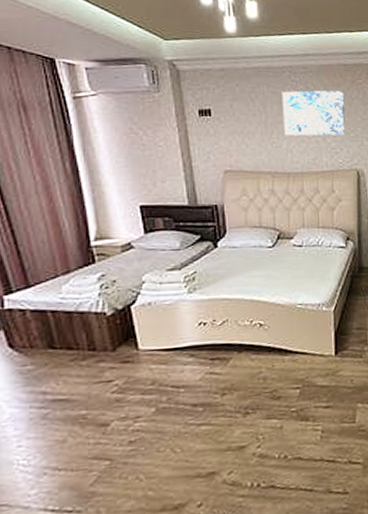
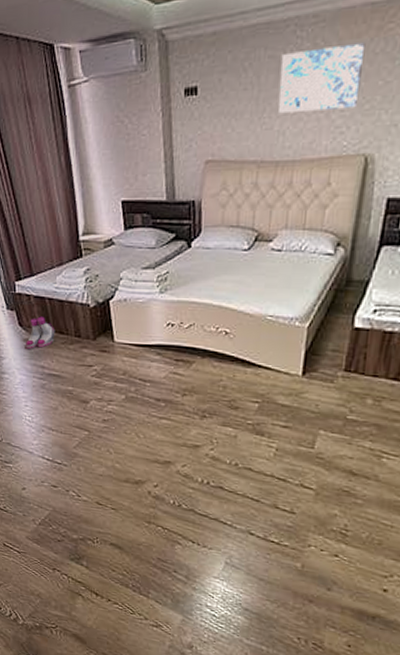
boots: none [17,332,61,374] -> present [25,316,55,349]

